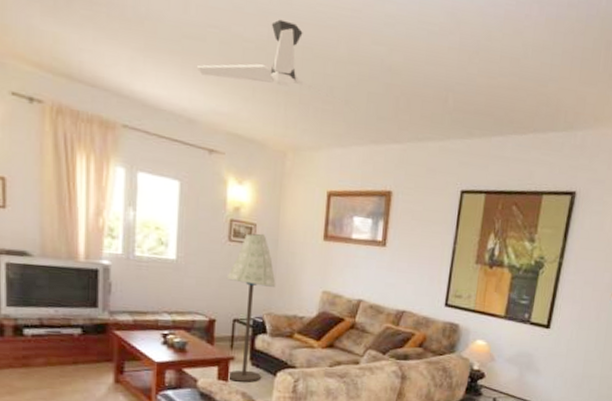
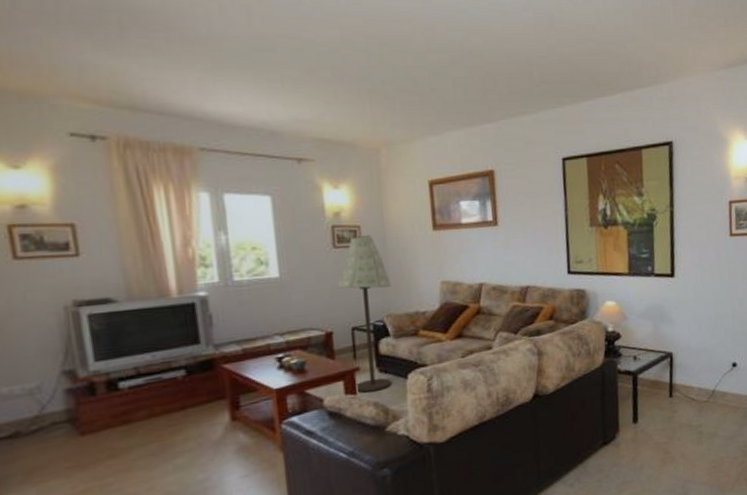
ceiling fan: present [196,19,359,110] -> none [270,20,446,96]

